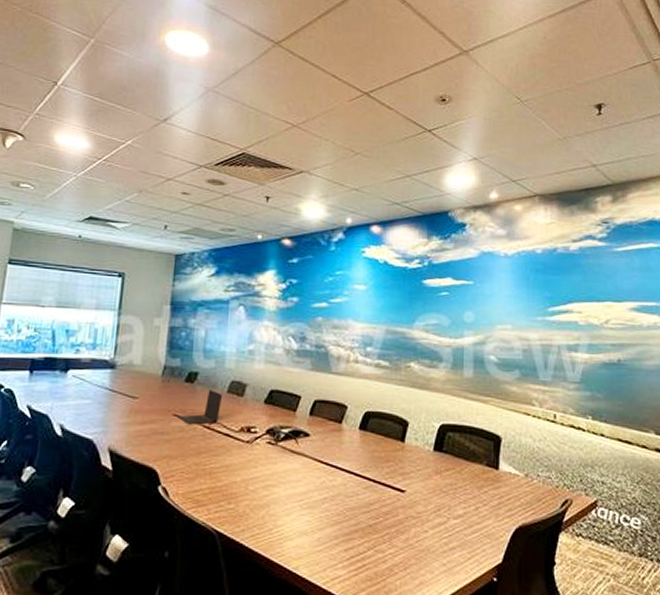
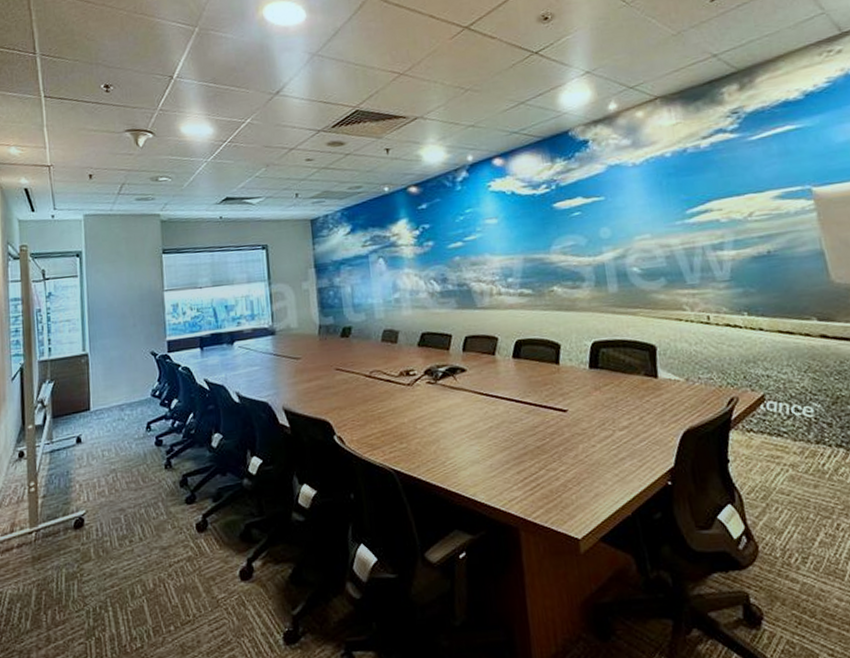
laptop: present [177,390,223,425] -> none [339,341,378,377]

